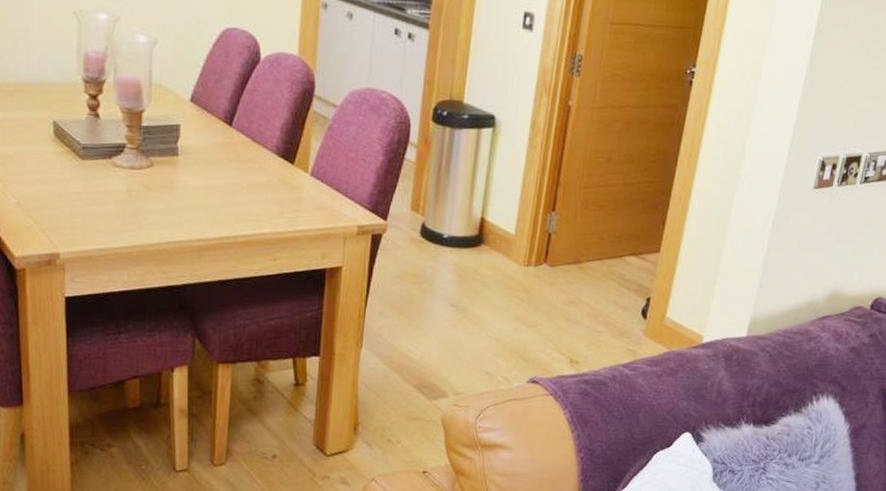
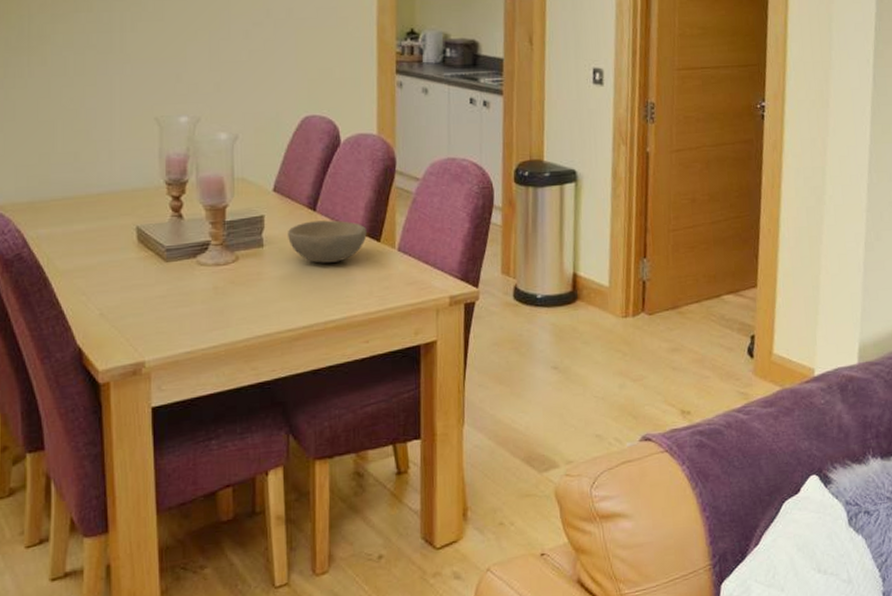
bowl: none [203,136,281,180] -> present [288,220,367,263]

